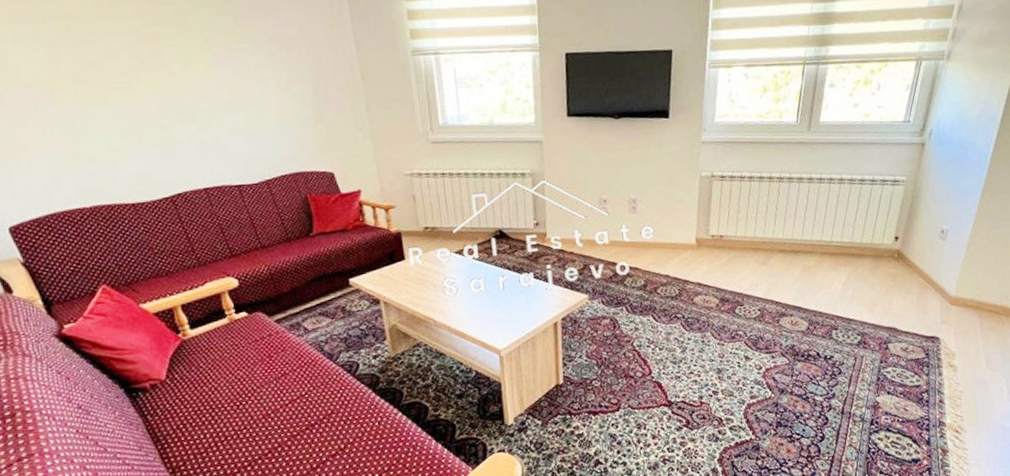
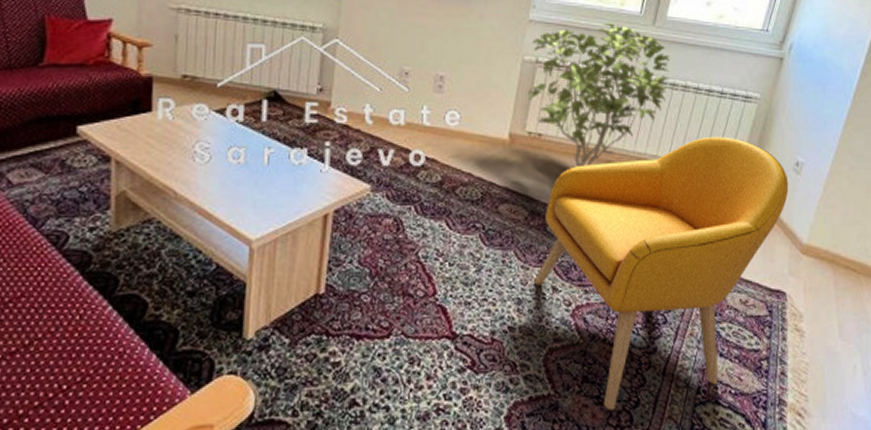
shrub: none [706,134,826,259] -> present [528,22,670,168]
armchair: none [729,217,937,446] -> present [534,136,789,411]

